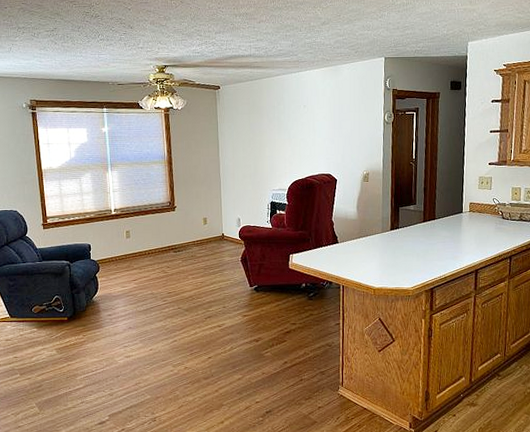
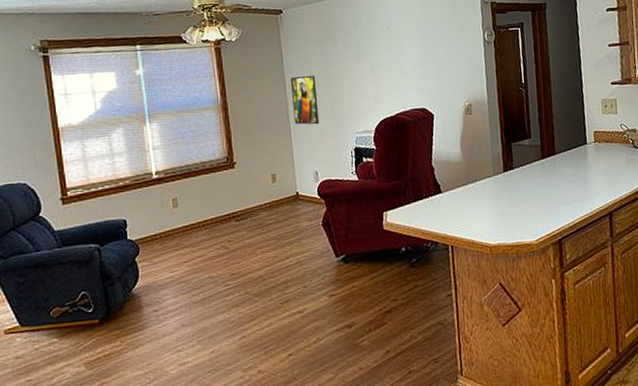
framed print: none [222,141,244,181] -> present [290,75,320,125]

